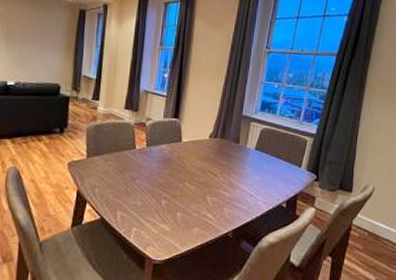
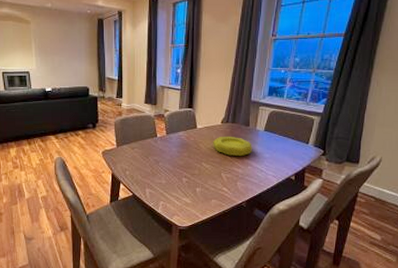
bowl: none [198,153,242,178] -> present [212,136,252,157]

